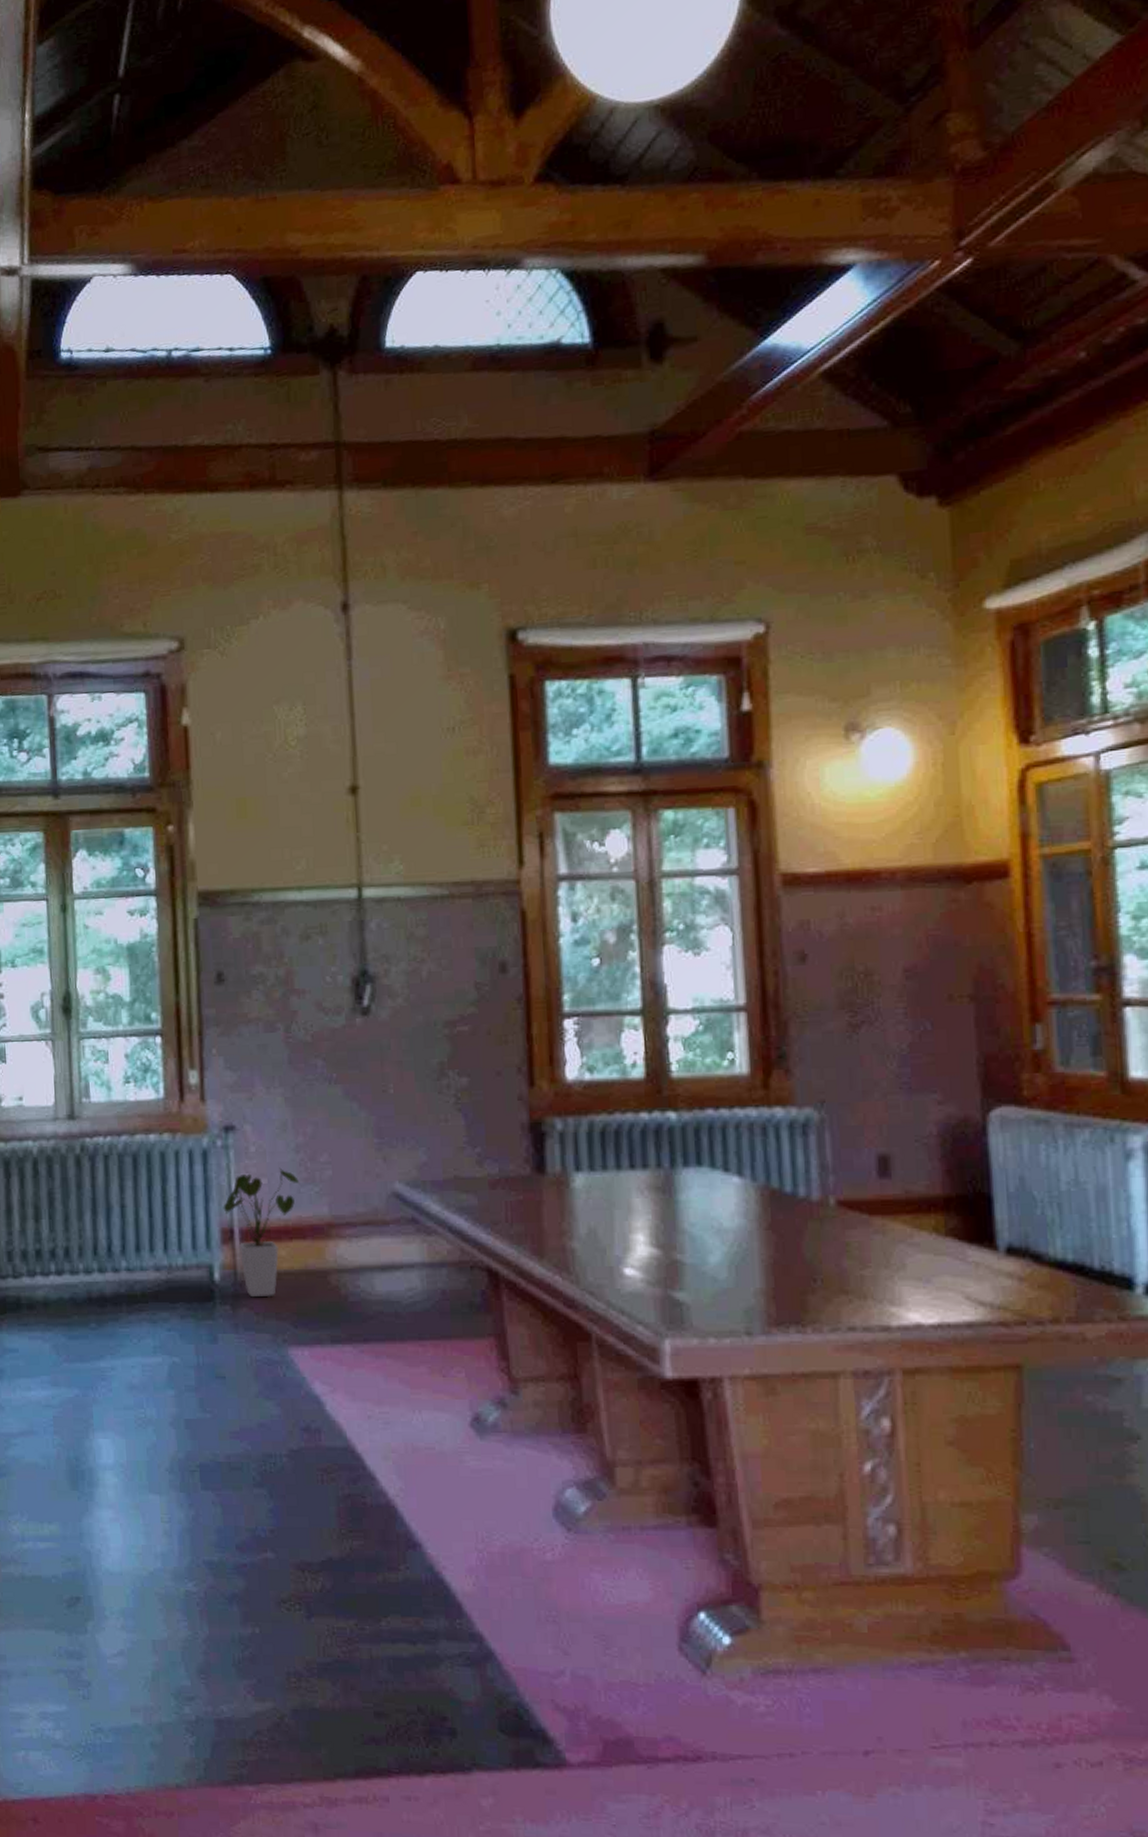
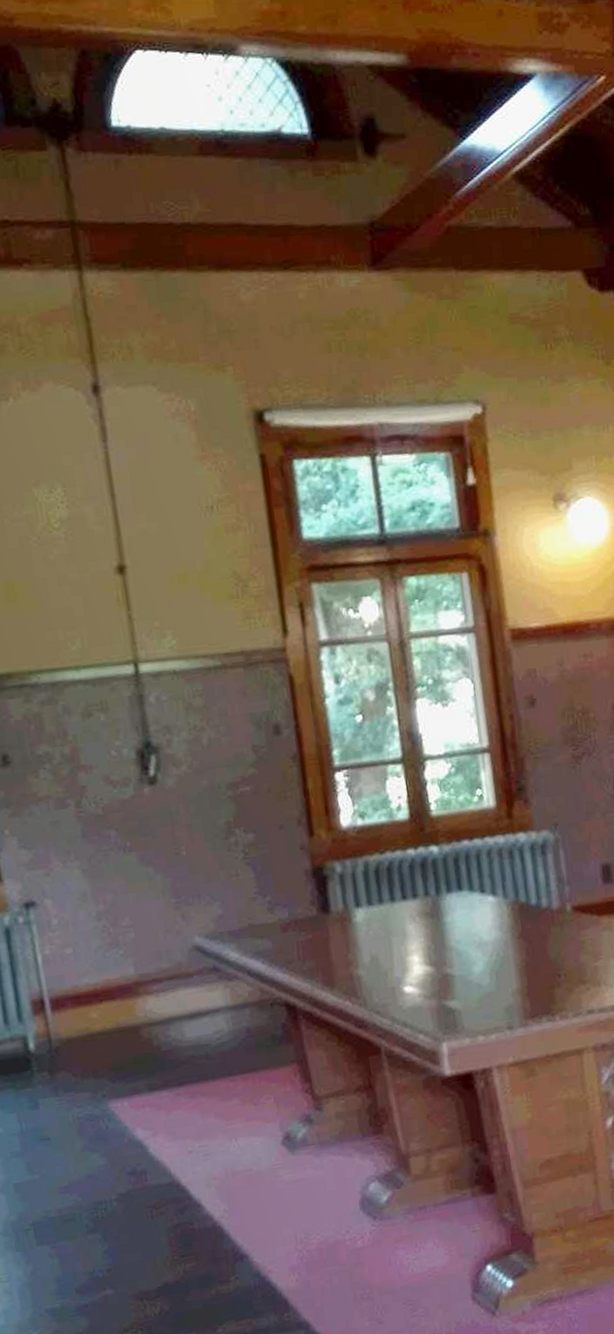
house plant: present [223,1167,300,1298] -> none [31,936,105,1061]

